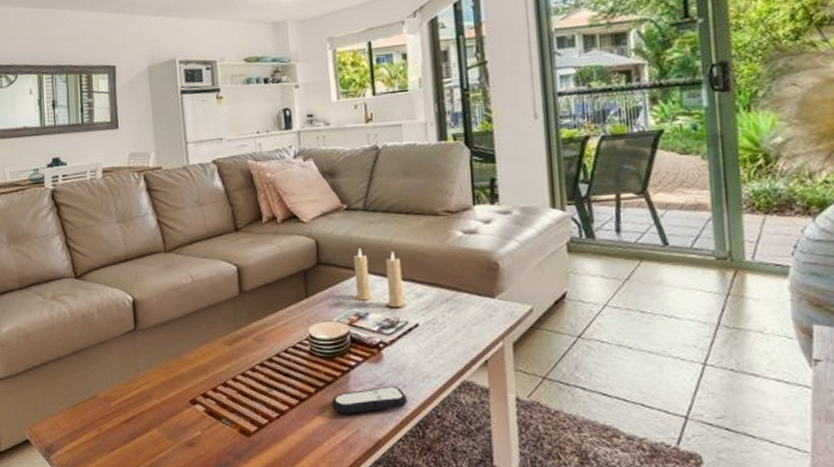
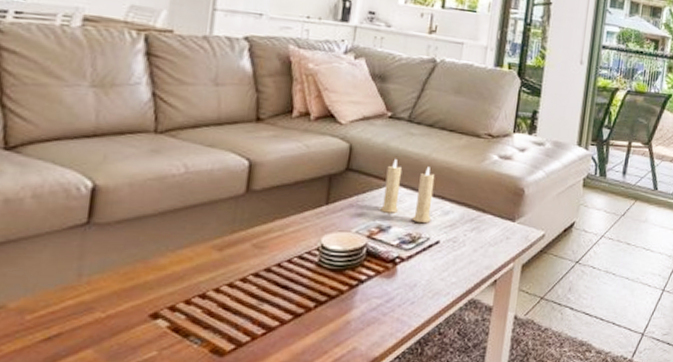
remote control: present [332,385,408,414] -> none [331,301,414,331]

